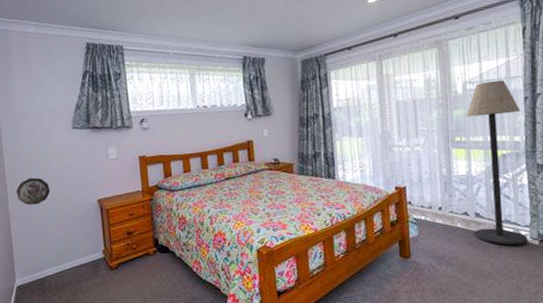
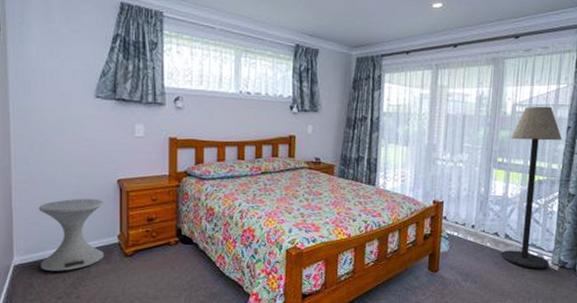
decorative plate: present [16,177,51,205] -> none [21,146,63,177]
side table: none [33,219,92,289] -> present [38,198,104,271]

